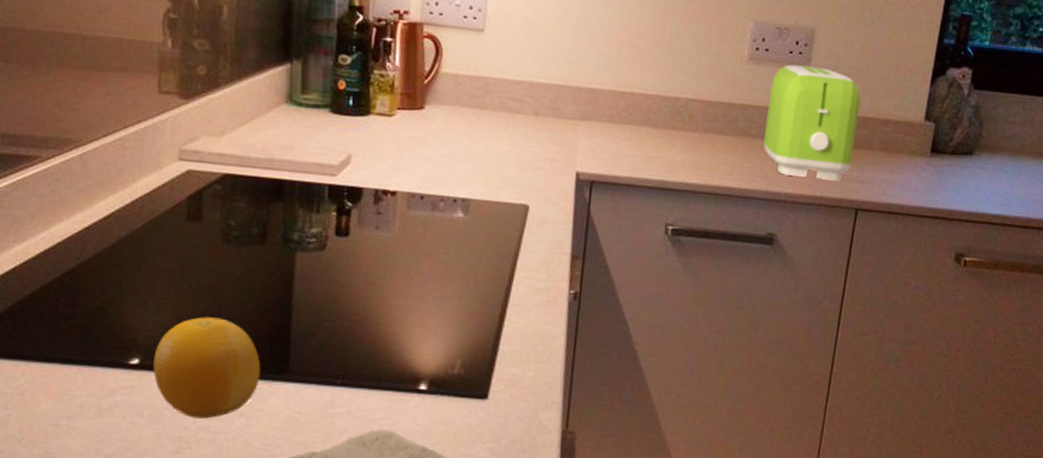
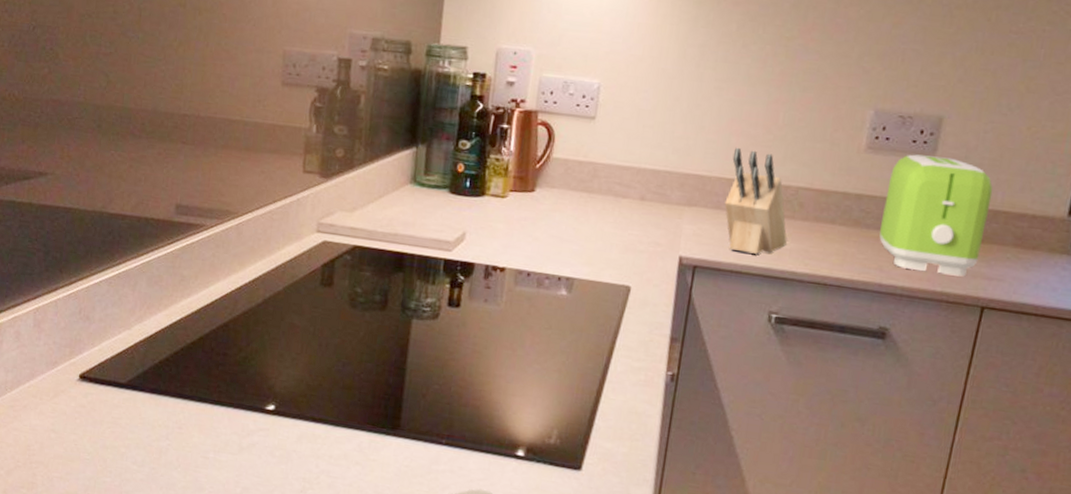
fruit: present [153,317,261,419] -> none [285,372,376,464]
knife block: none [618,59,679,167] -> present [724,147,787,254]

